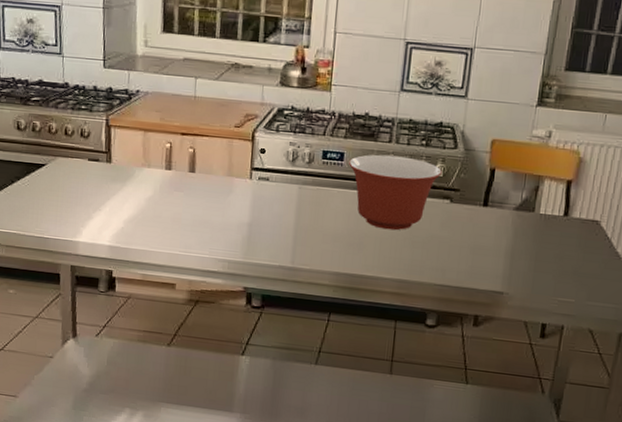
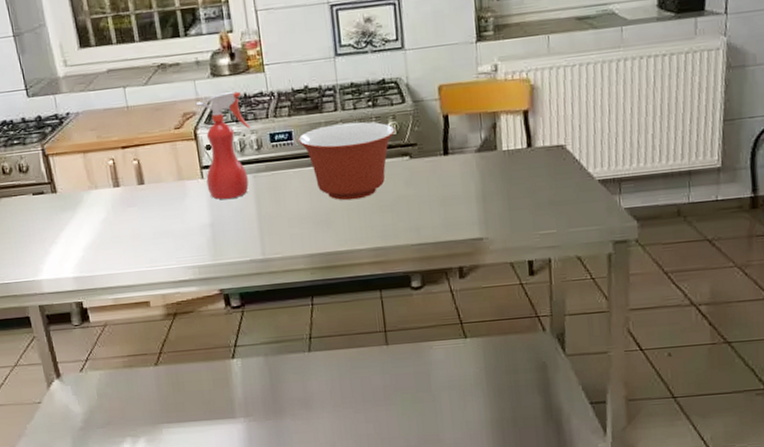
spray bottle: none [253,103,307,204] -> present [195,91,251,200]

